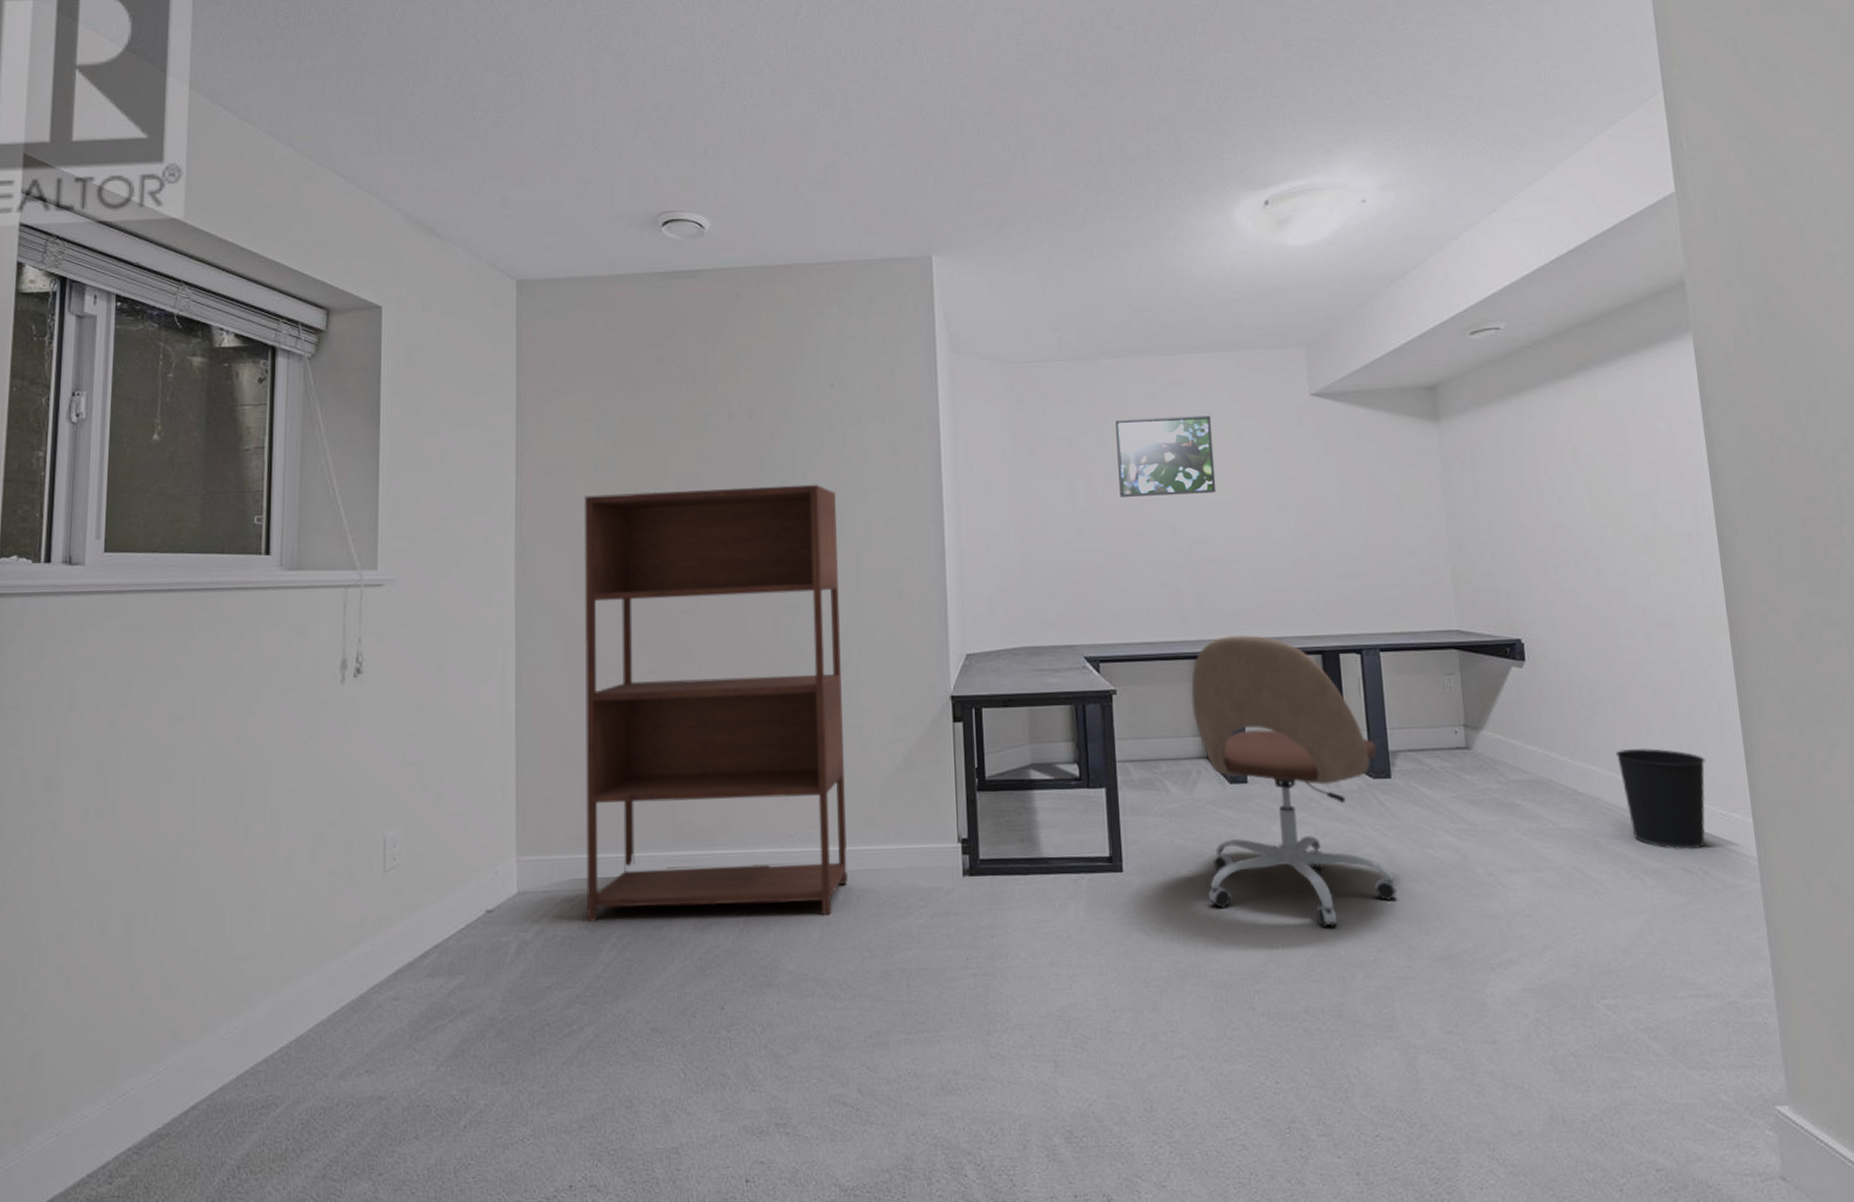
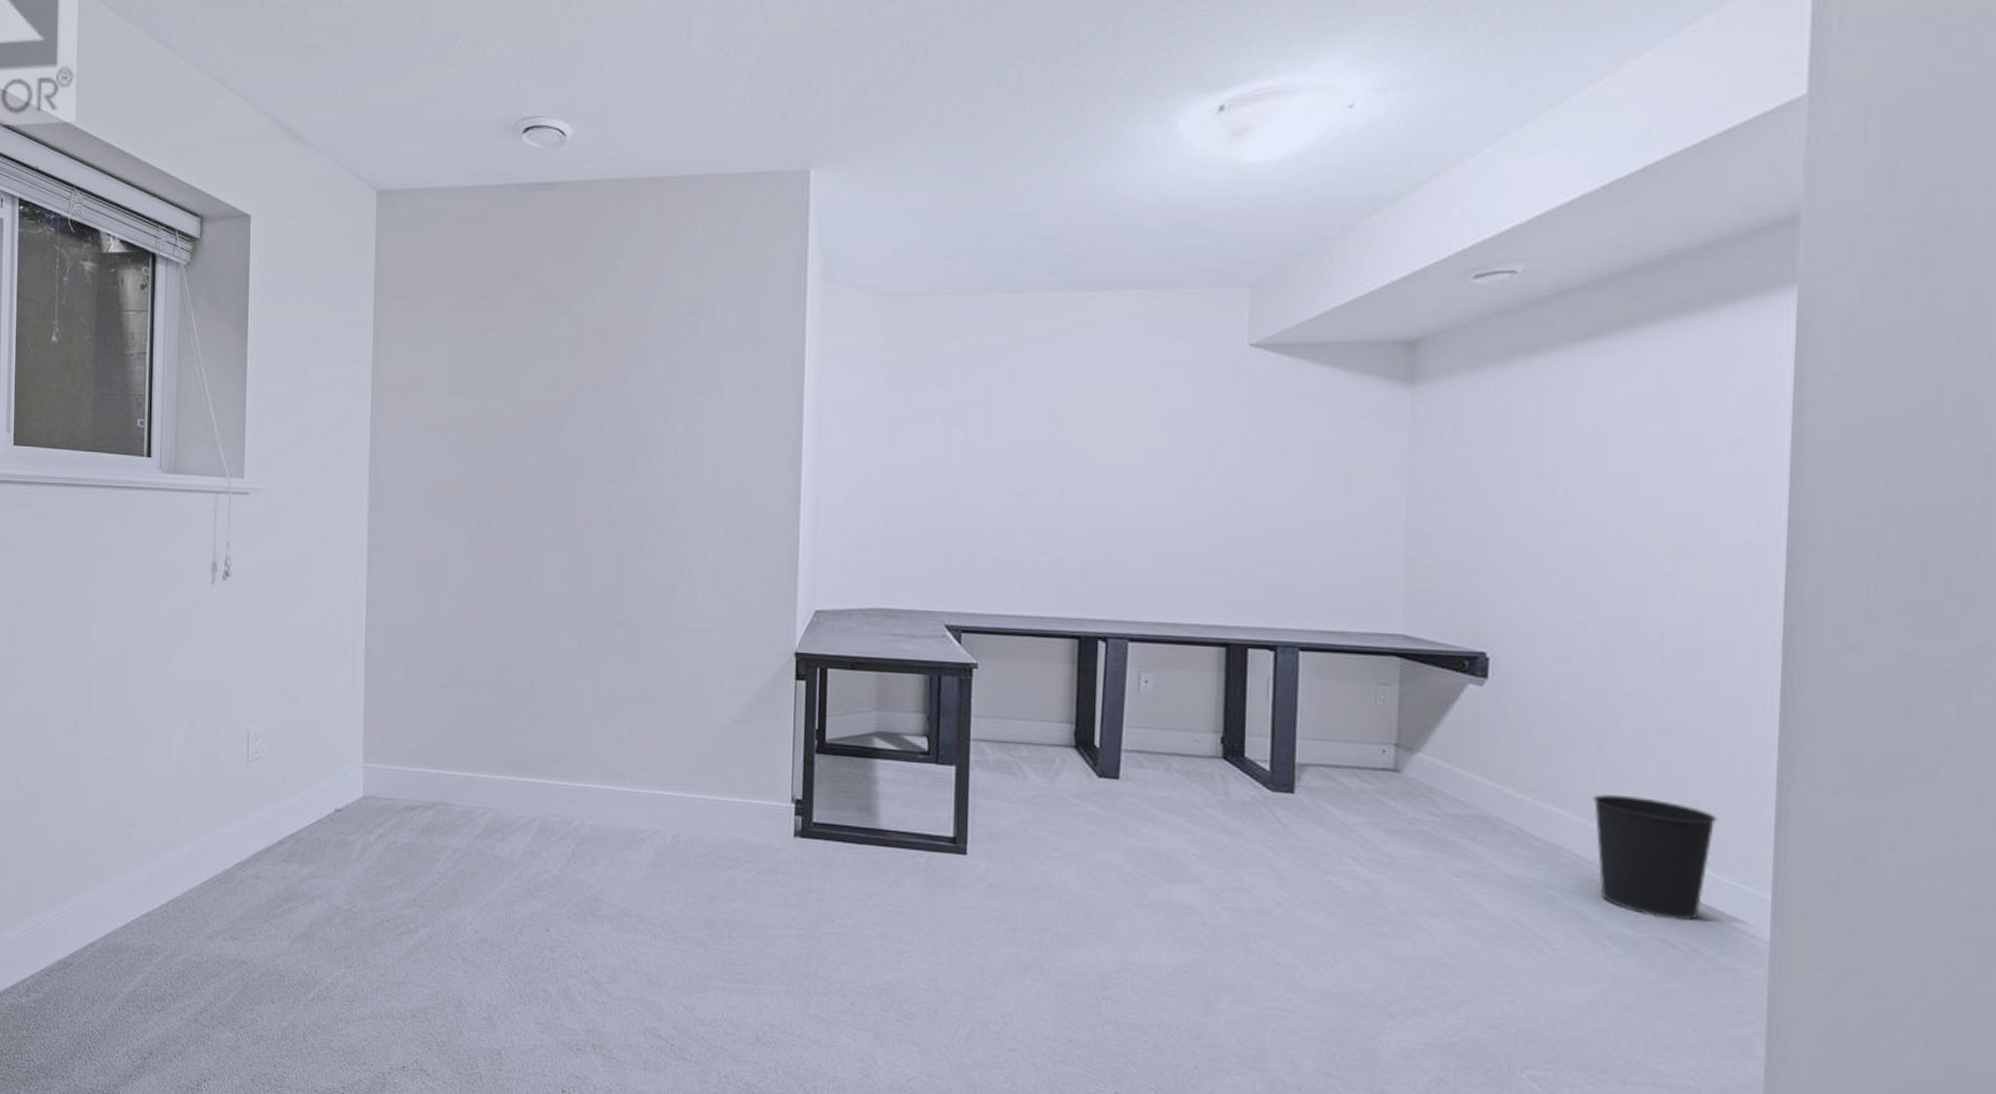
bookshelf: present [583,484,848,921] -> none [425,416,688,857]
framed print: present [1115,415,1217,497] -> none [1003,364,1122,454]
office chair: present [1191,634,1398,927] -> none [1060,616,1285,944]

